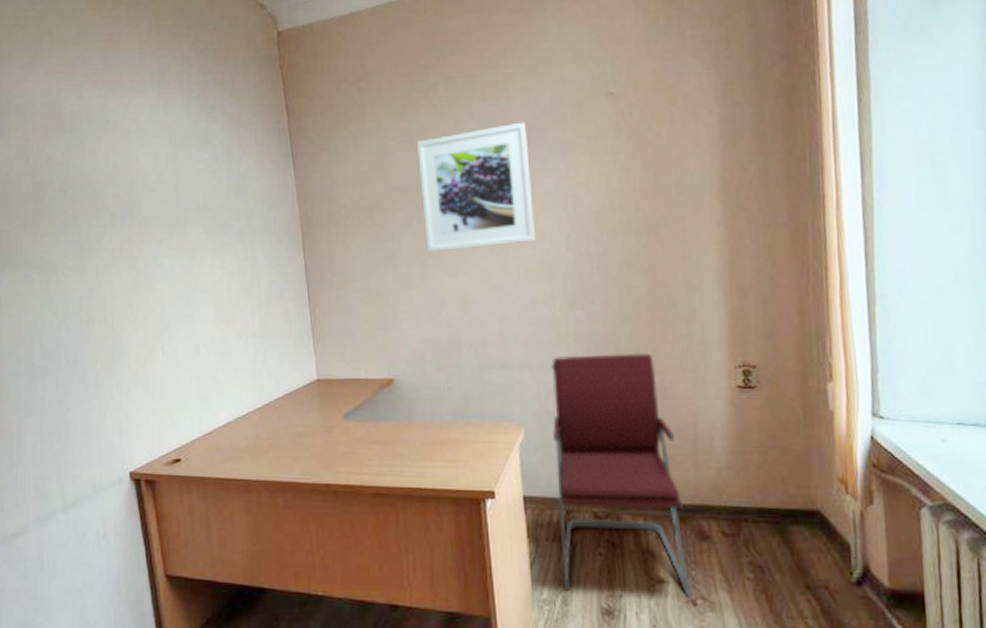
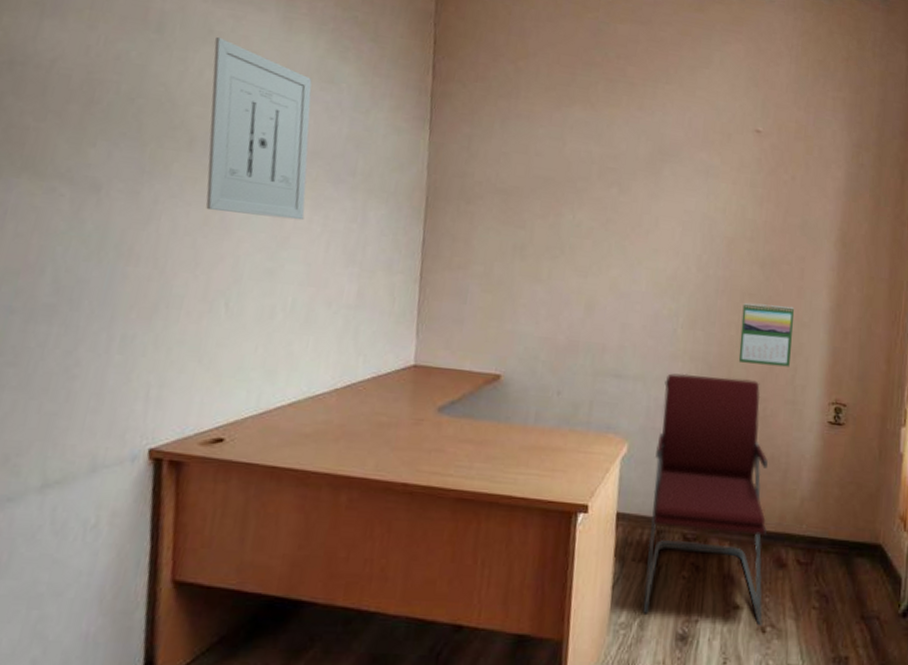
wall art: none [113,125,206,271] -> present [206,37,312,221]
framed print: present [417,122,536,253] -> none [559,134,677,256]
calendar: none [622,270,684,336] -> present [738,303,795,367]

